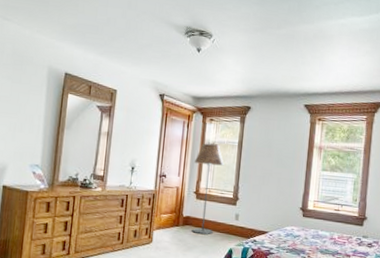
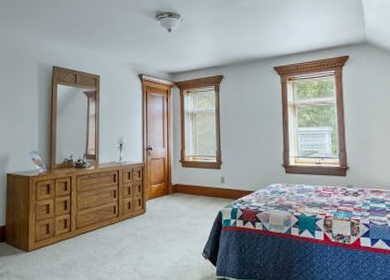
floor lamp: present [191,143,224,234] -> none [177,114,205,199]

